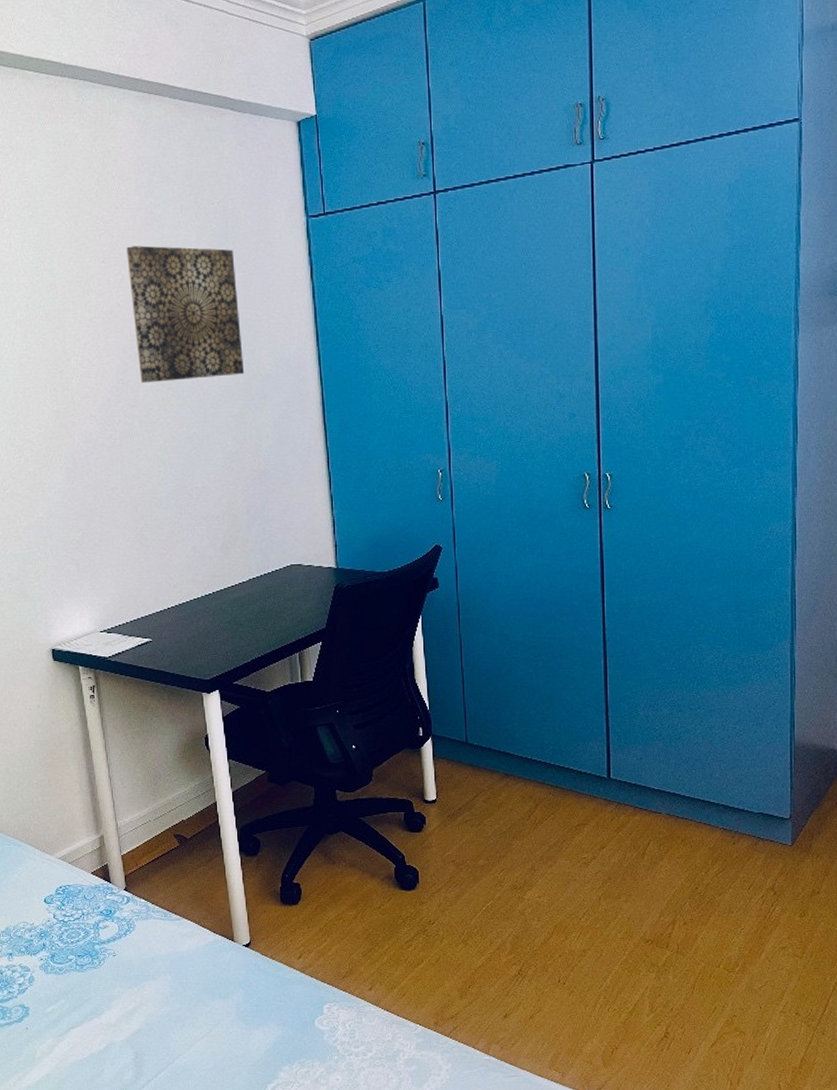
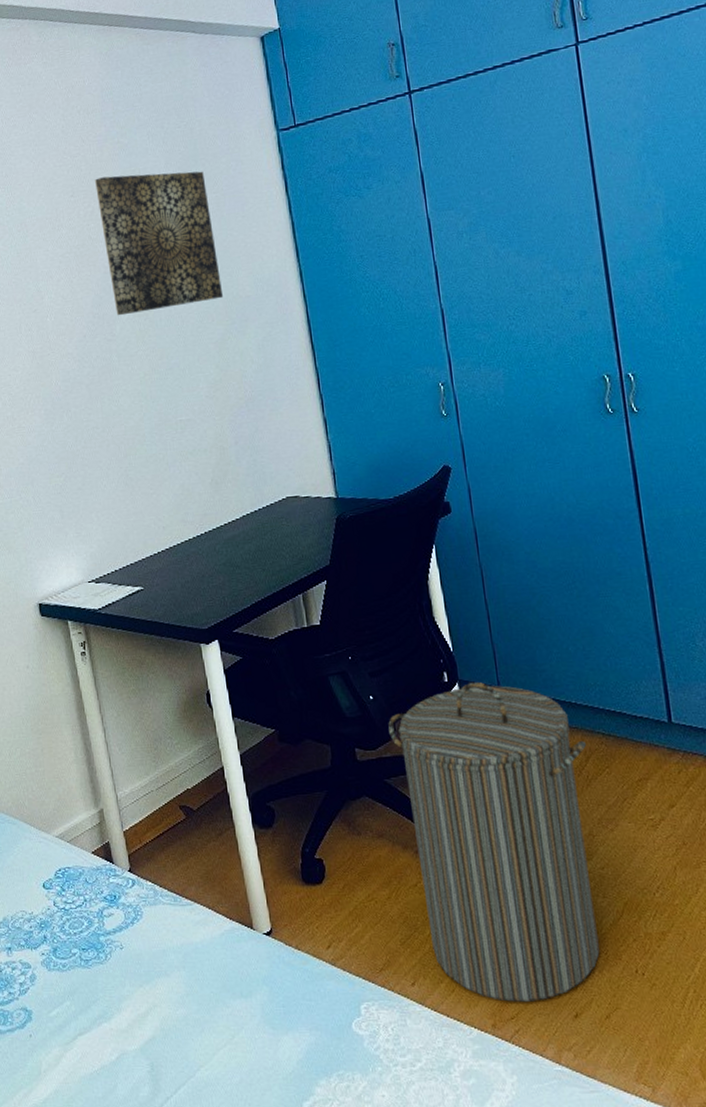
laundry hamper: none [367,737,536,1004] -> present [388,681,600,1002]

